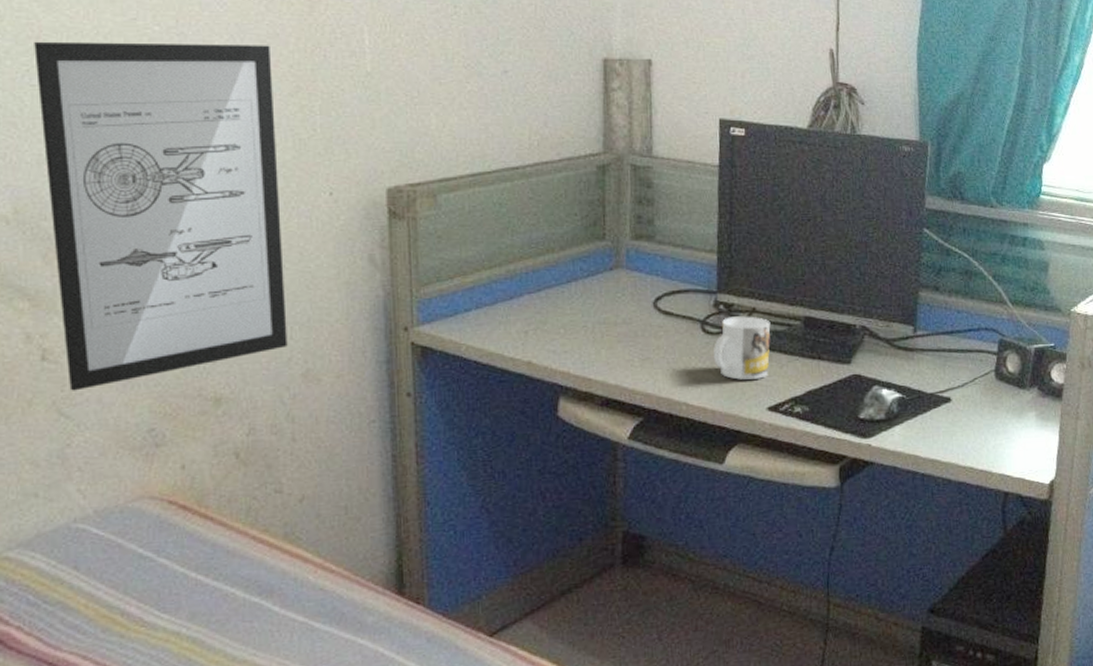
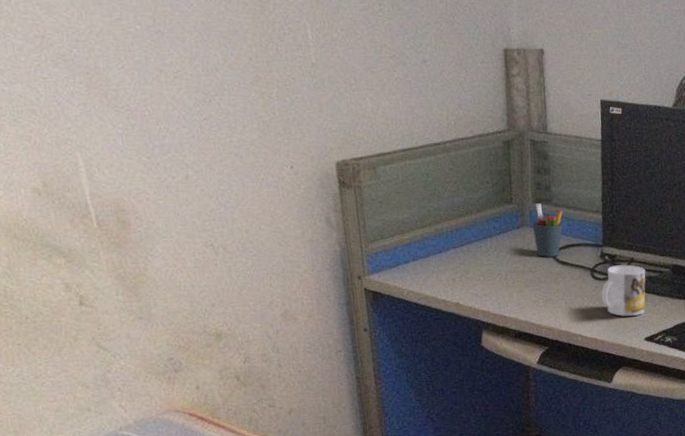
wall art: present [34,41,288,391] -> none [41,40,269,329]
pen holder: none [628,240,668,306] -> present [532,203,563,257]

